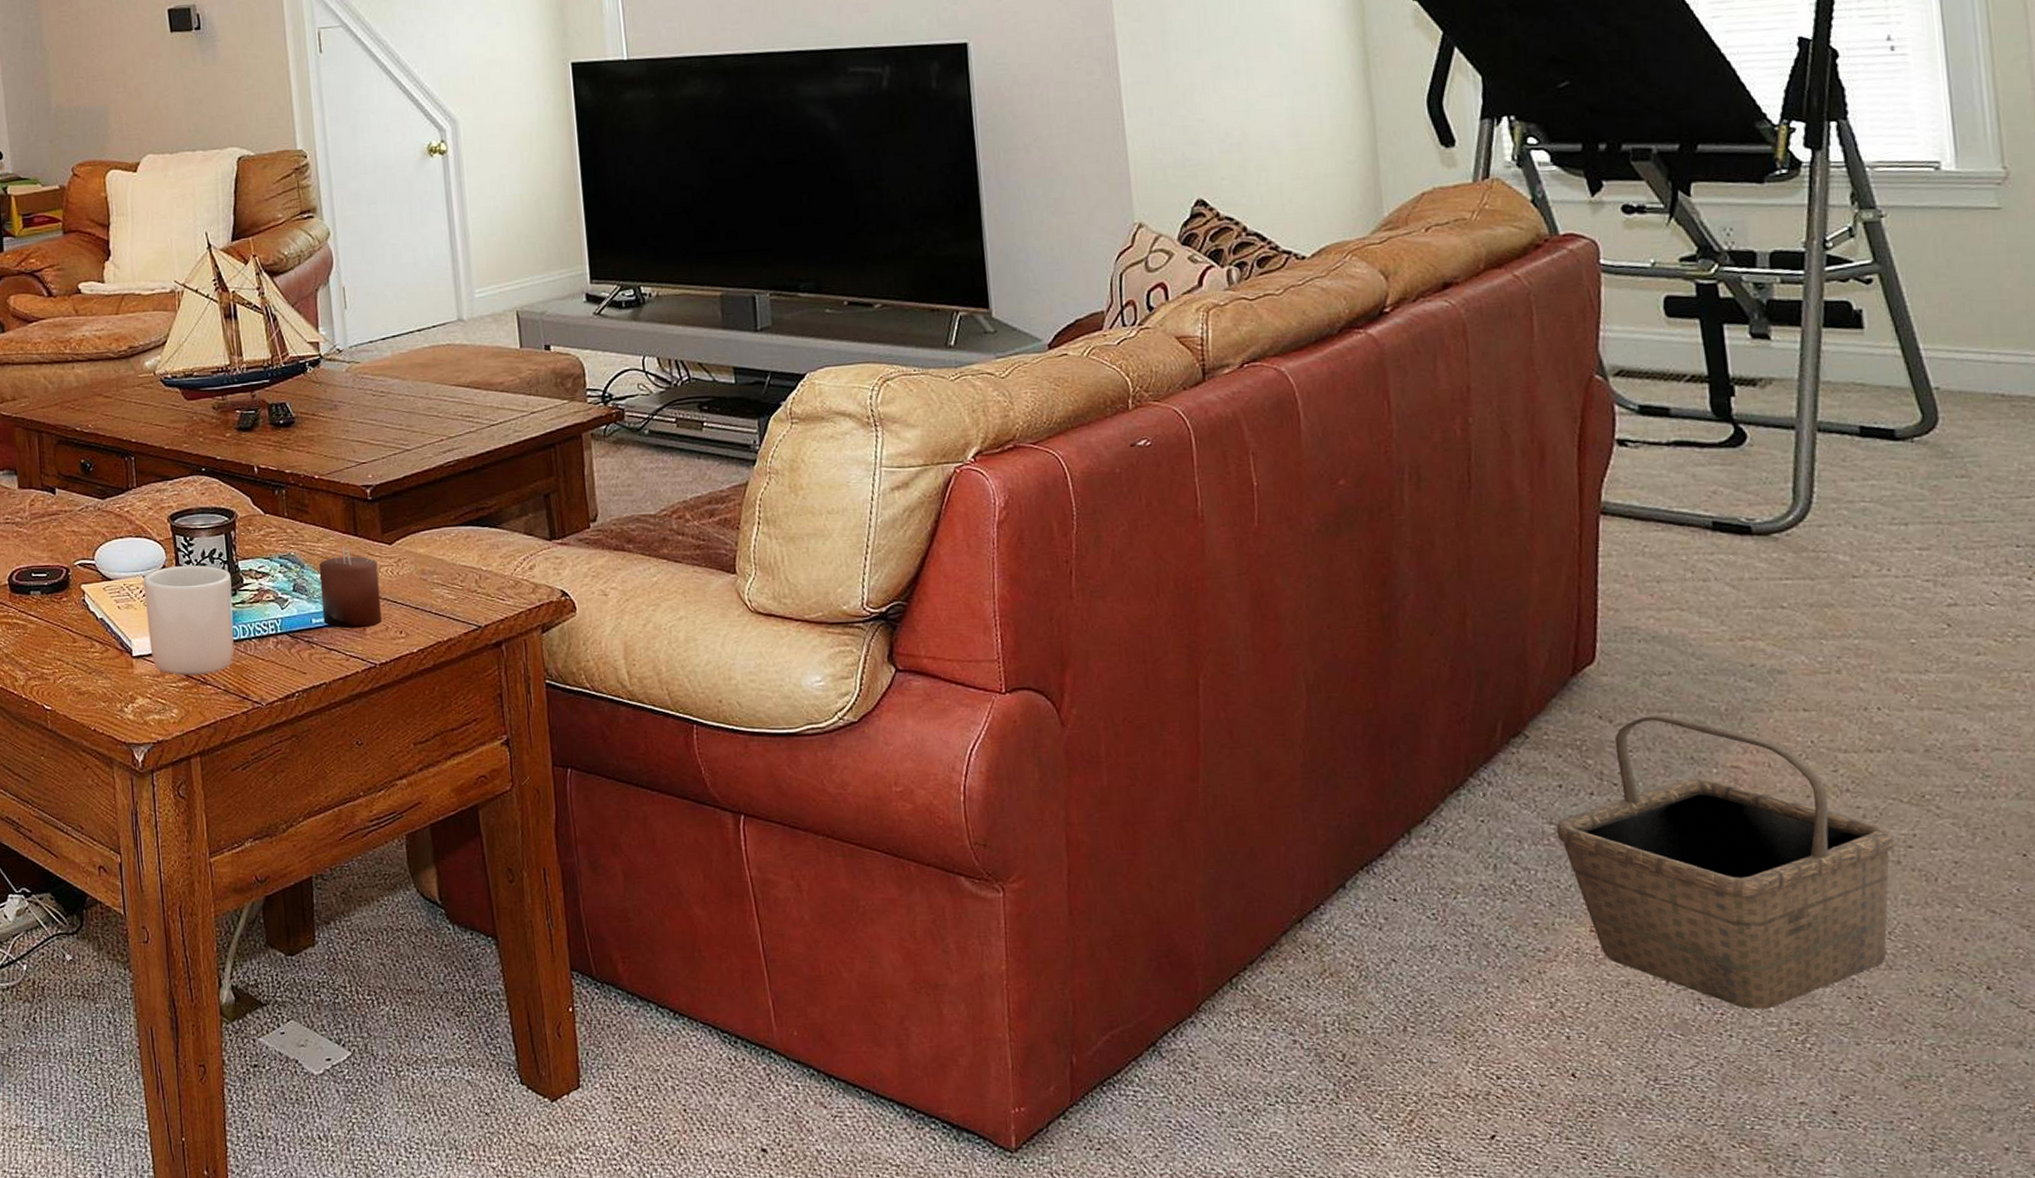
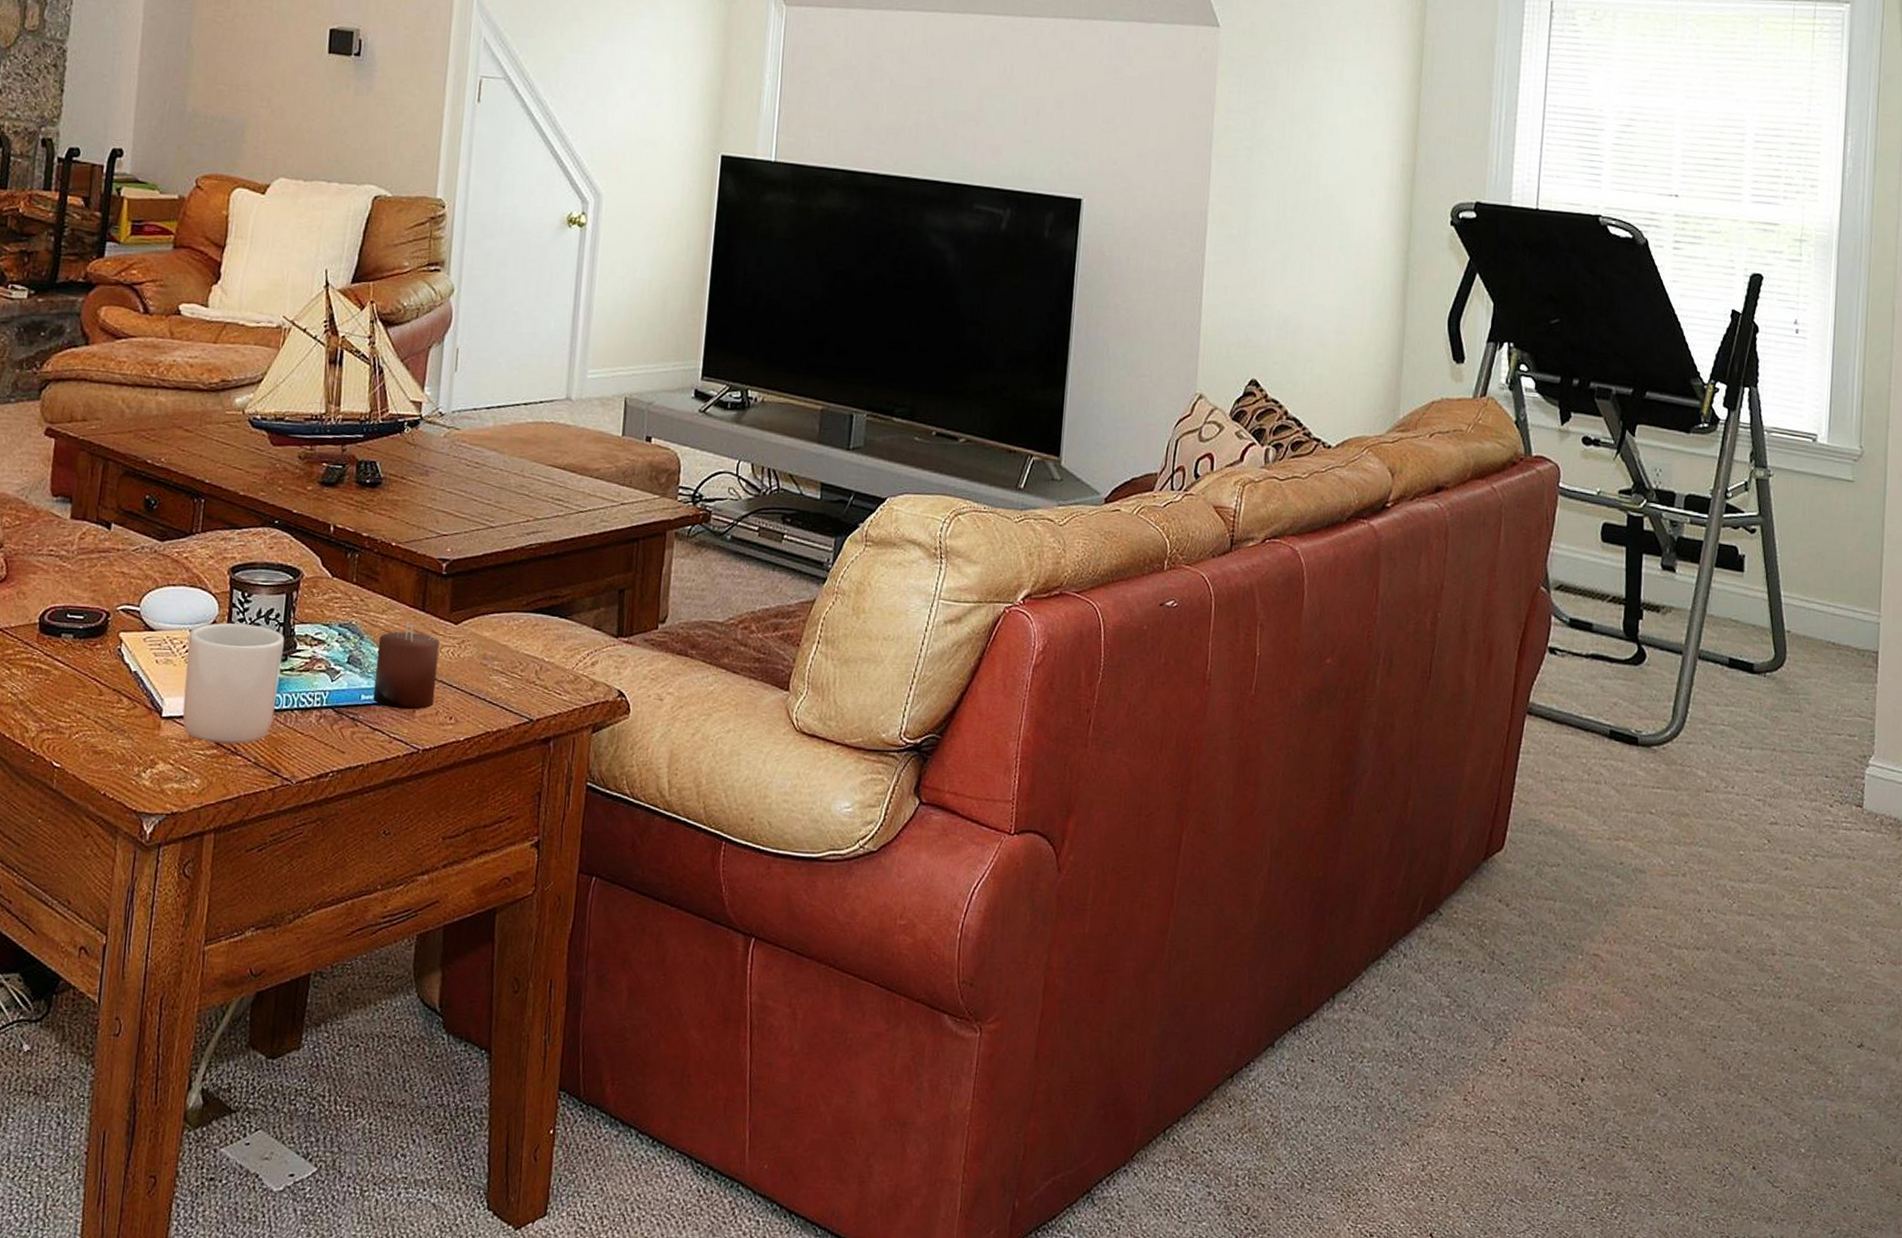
basket: present [1556,714,1894,1009] -> none [1450,902,1704,1179]

